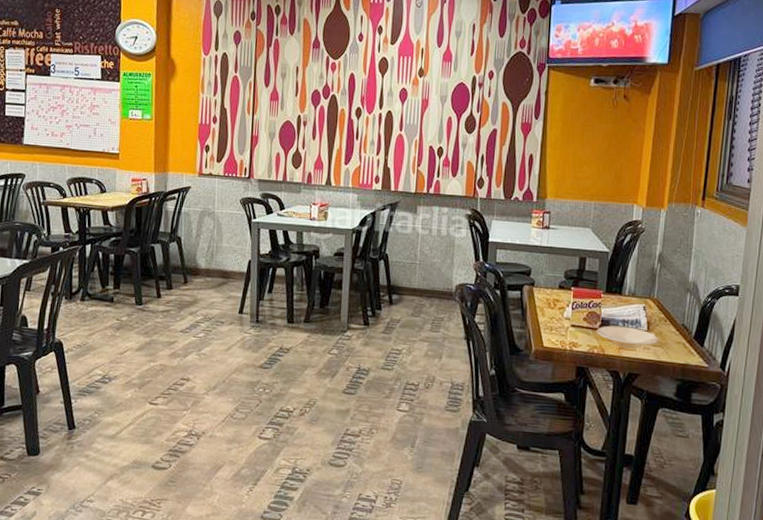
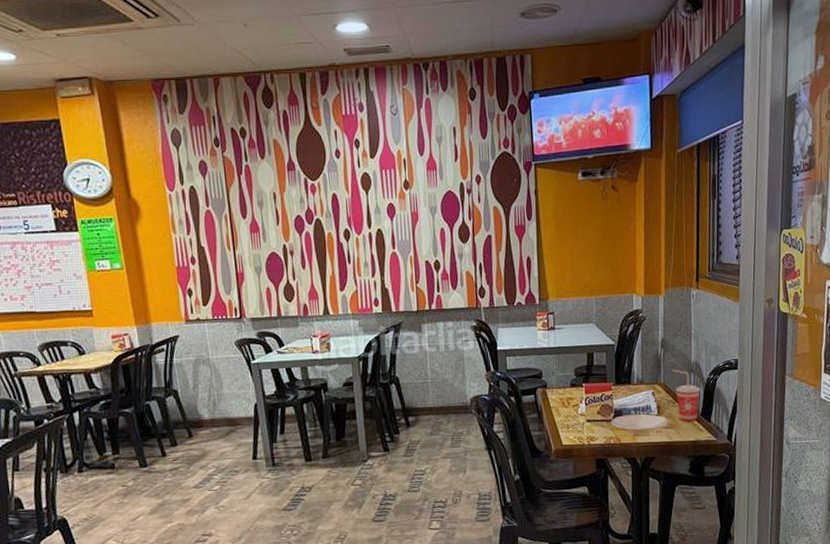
beverage cup: none [667,286,696,344] -> present [672,369,701,422]

